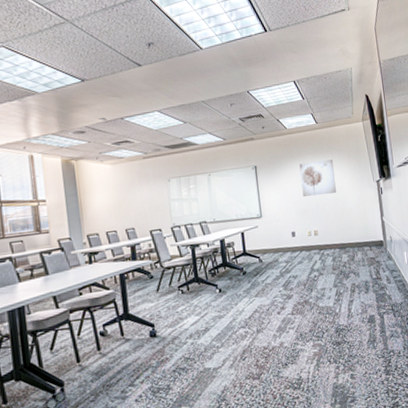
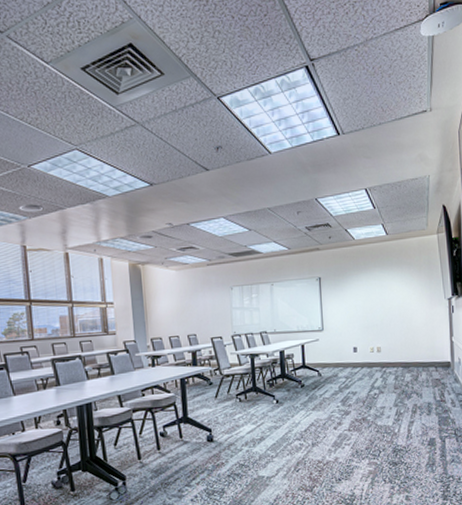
wall art: present [299,159,336,197] -> none [366,274,403,311]

